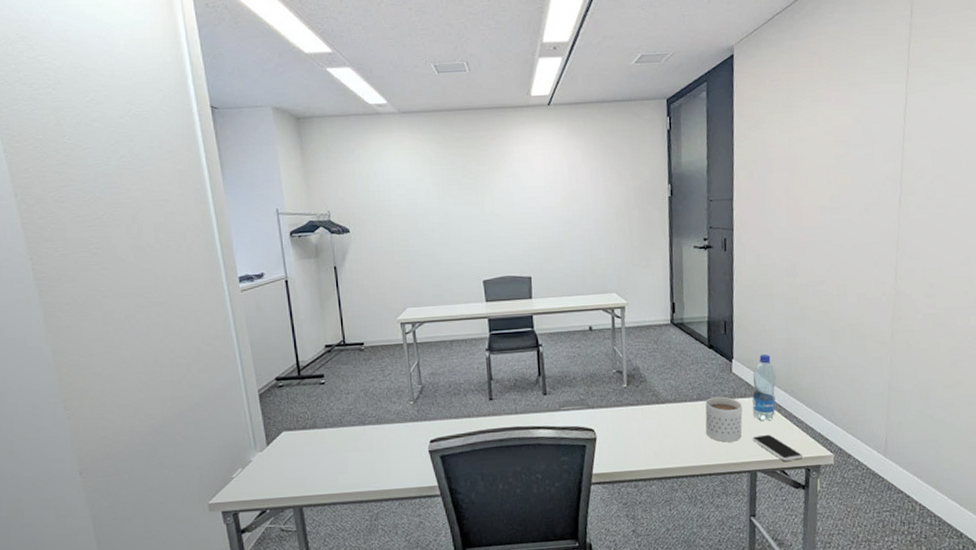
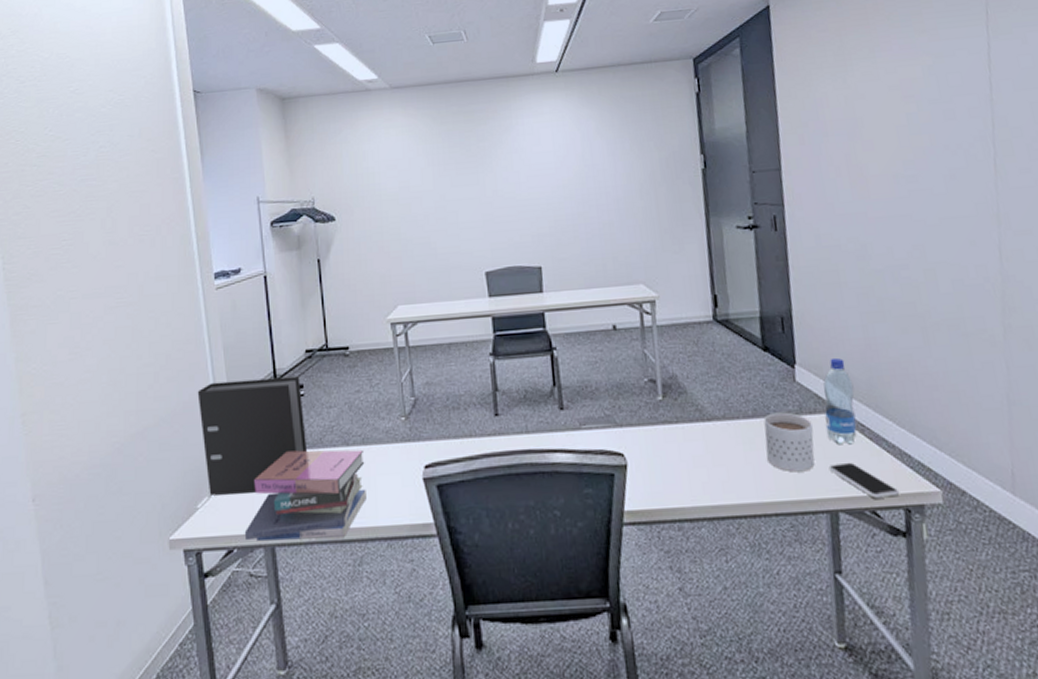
binder: none [228,367,329,467] -> present [197,376,308,495]
books: none [275,428,381,503] -> present [244,450,367,542]

